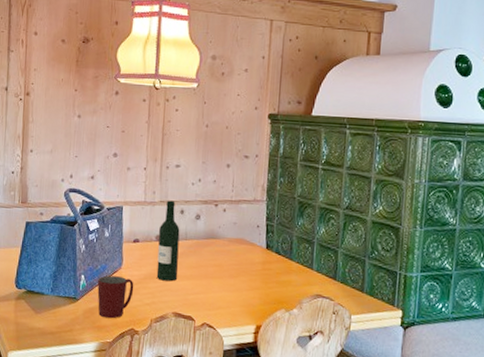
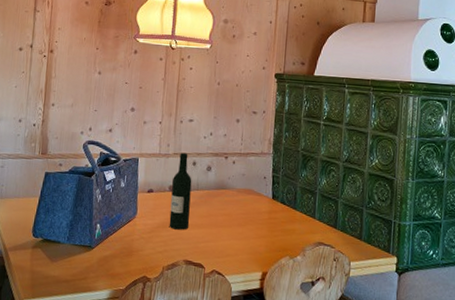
mug: present [97,275,134,319] -> none [112,224,148,267]

